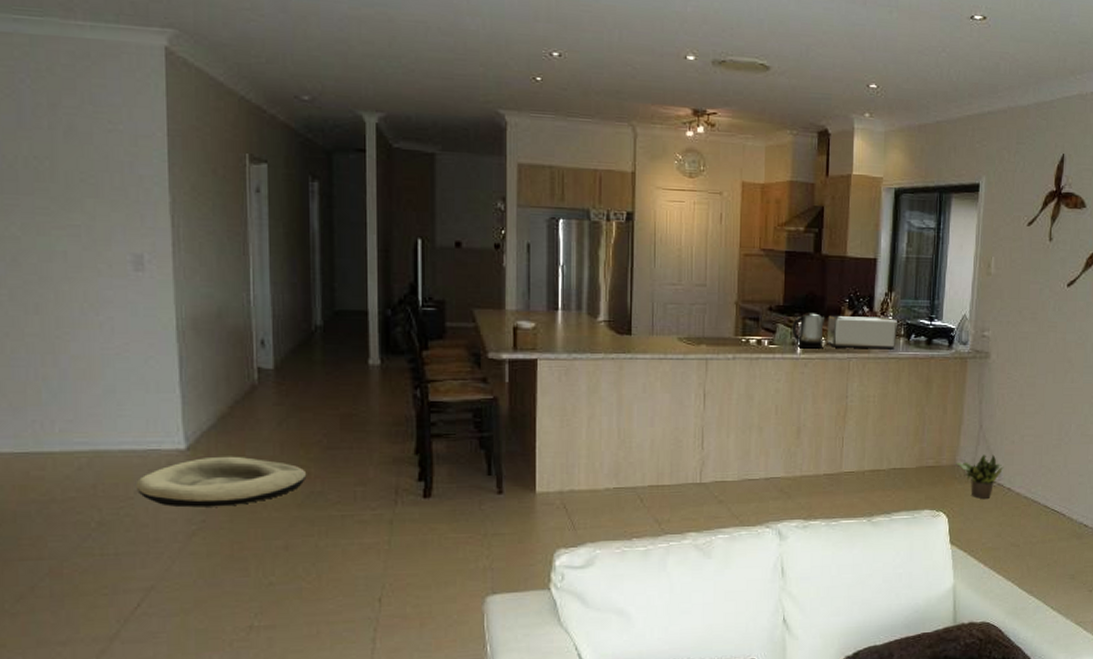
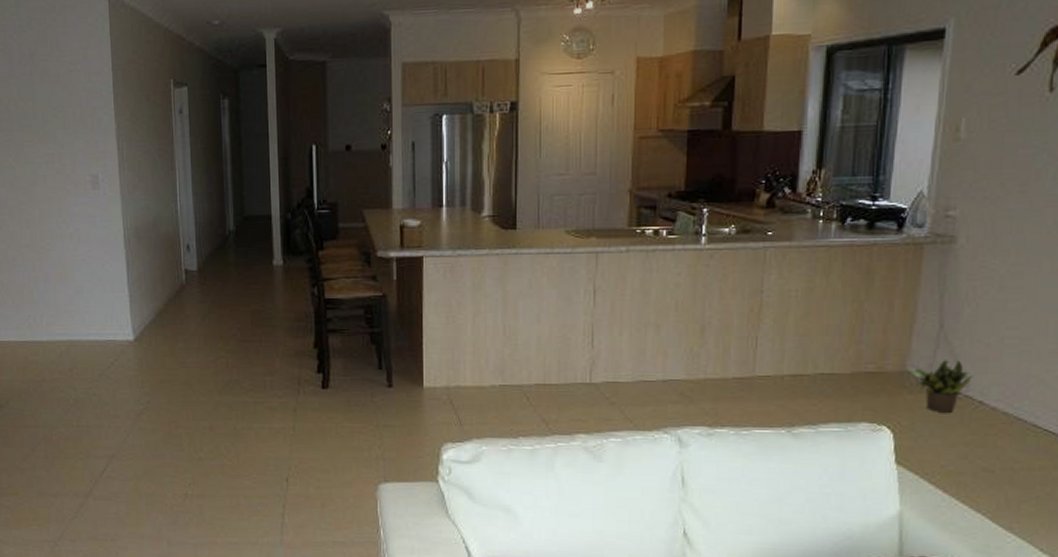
dog bed: present [135,456,307,508] -> none [99,347,226,390]
kettle: present [792,313,825,349] -> none [695,198,736,238]
toaster: present [826,315,897,350] -> none [737,198,828,237]

